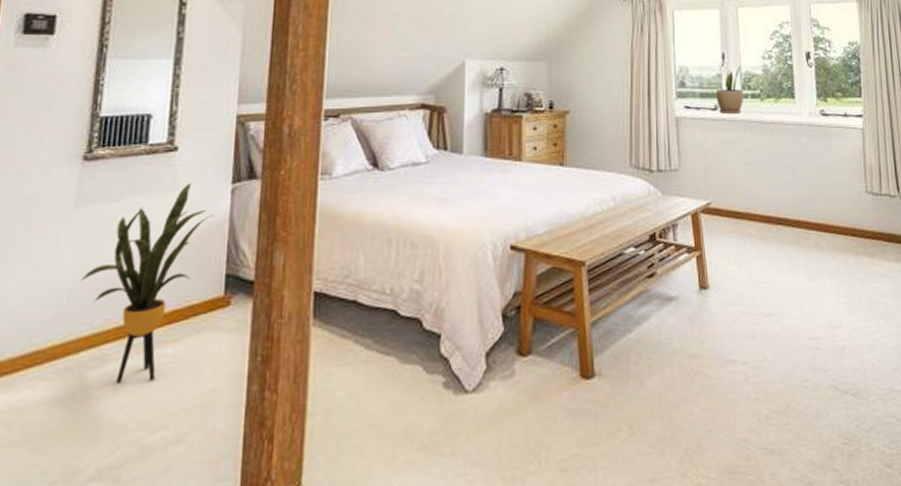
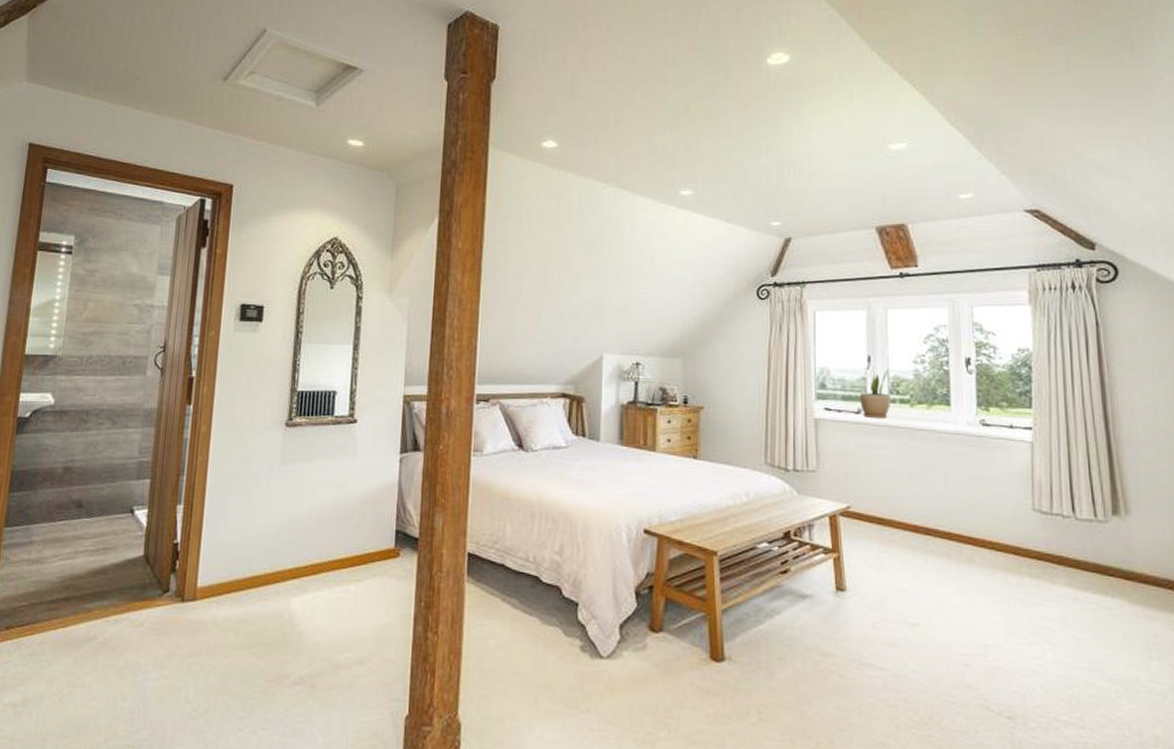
house plant: present [79,183,214,384] -> none [285,451,386,611]

